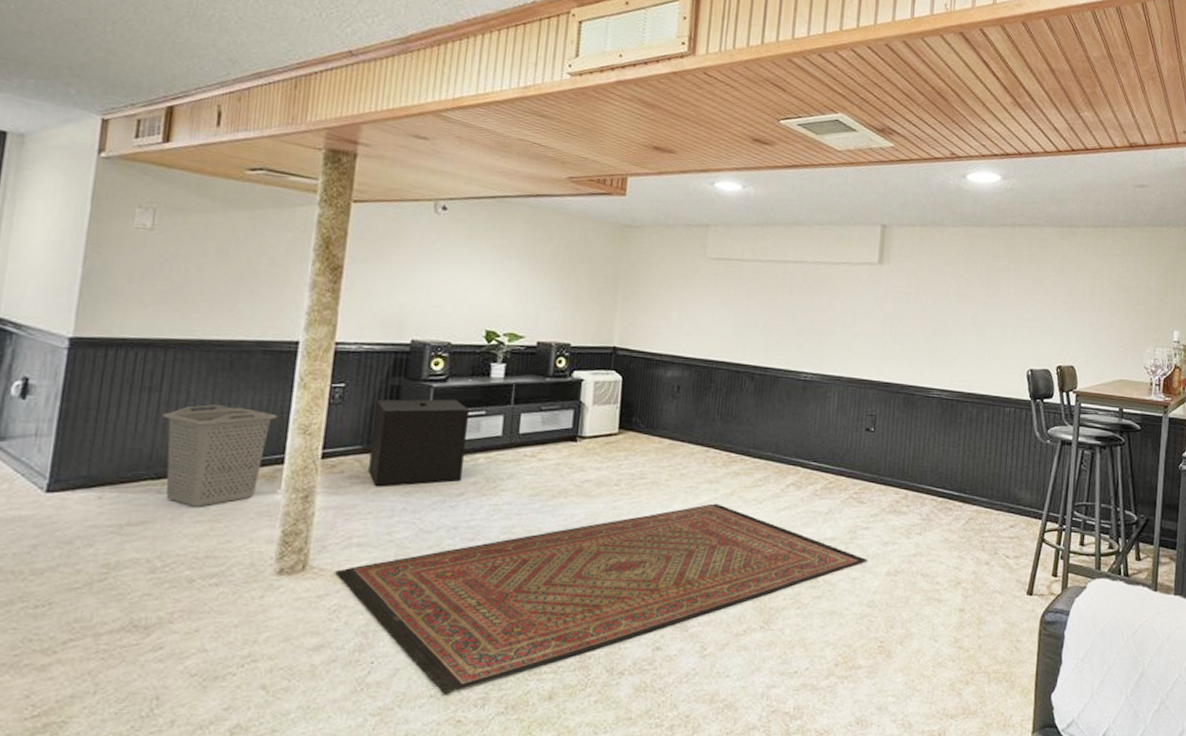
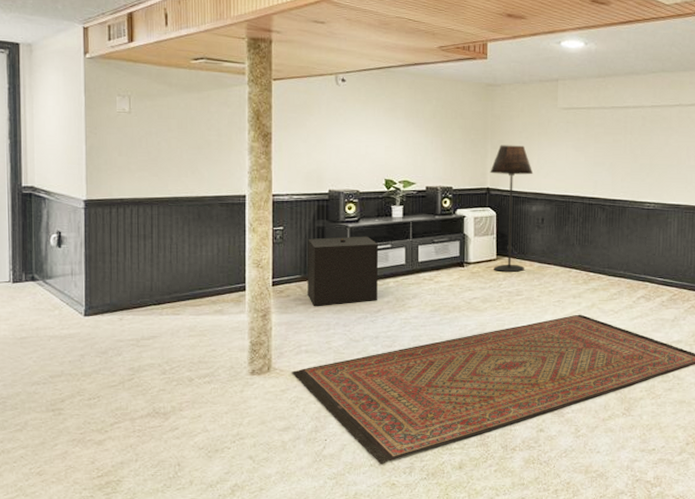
laundry basket: present [162,404,278,507] -> none [155,247,237,325]
floor lamp: none [614,296,672,451] -> present [490,145,533,273]

